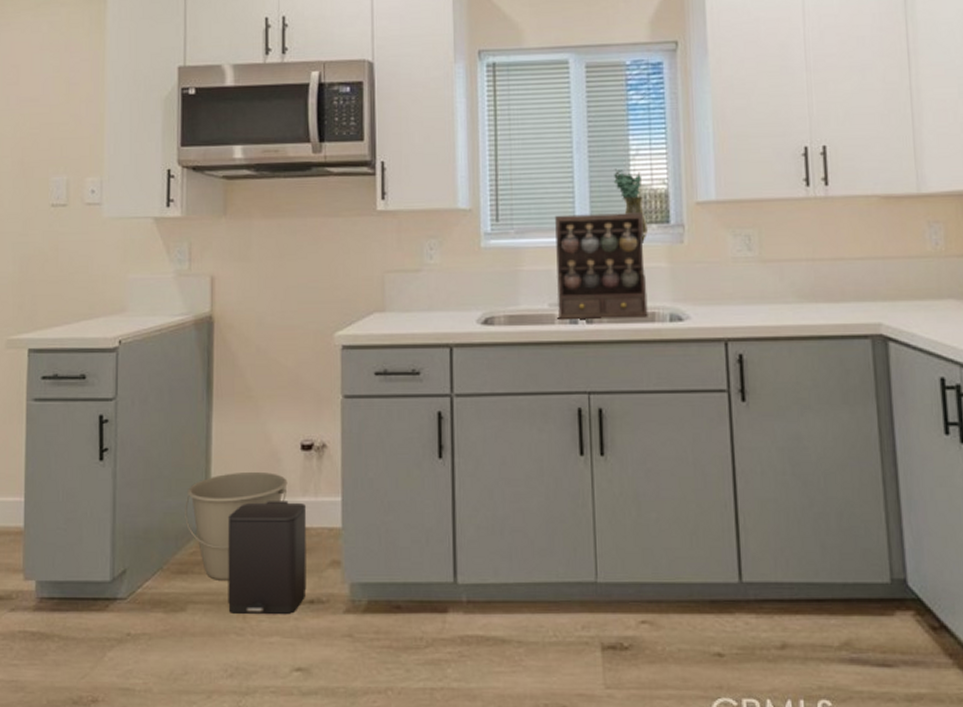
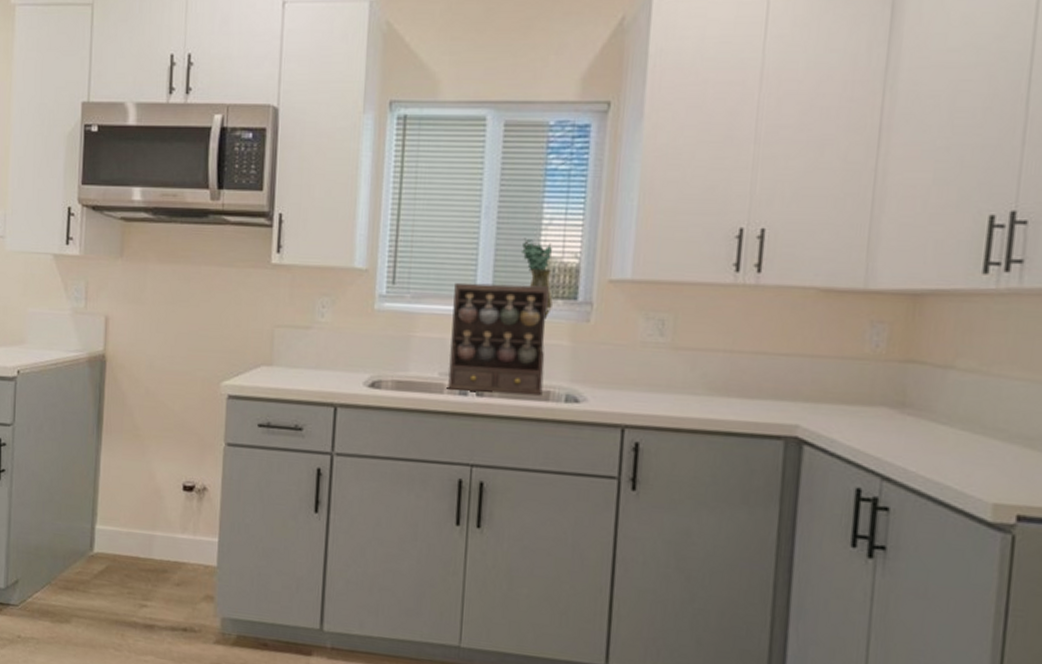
bucket: present [185,471,288,580] -> none [72,504,169,601]
pedal bin: present [227,501,307,614] -> none [108,533,185,638]

